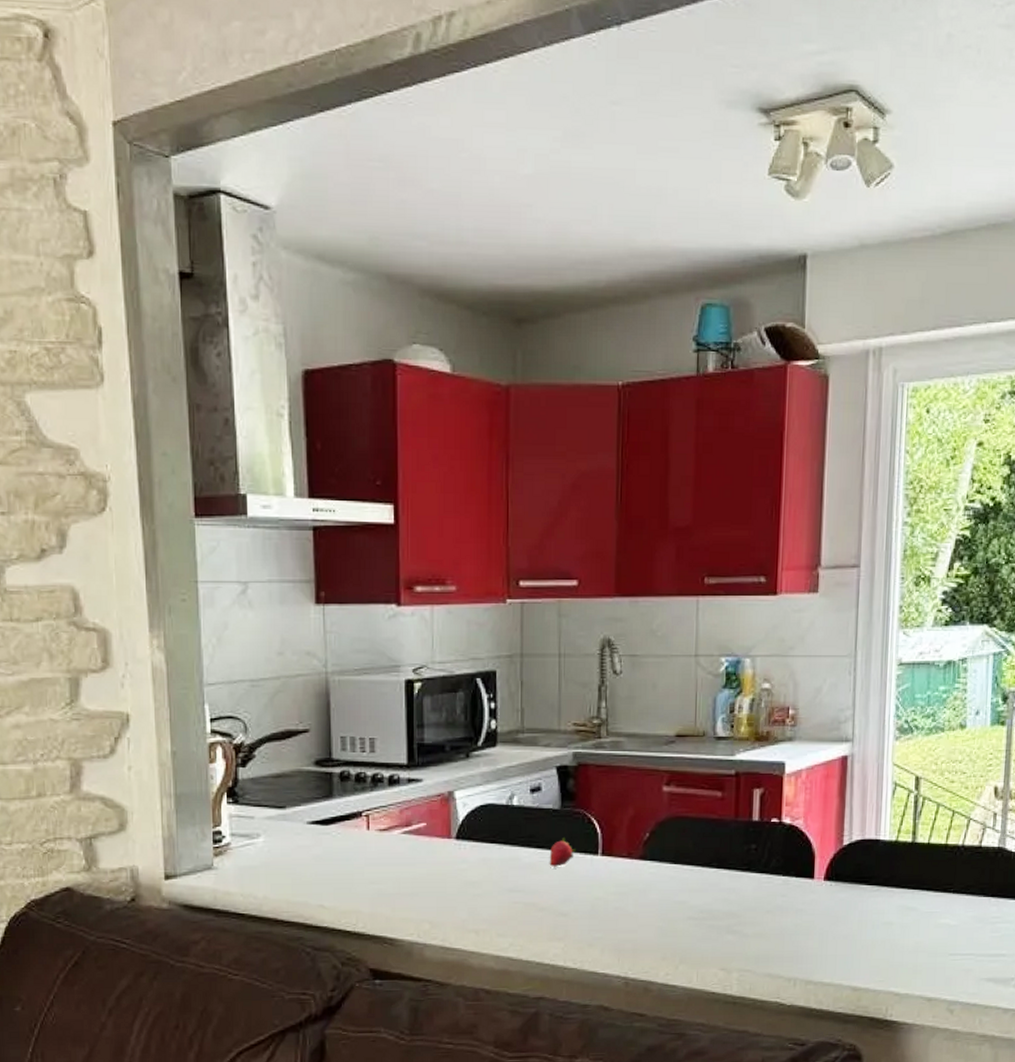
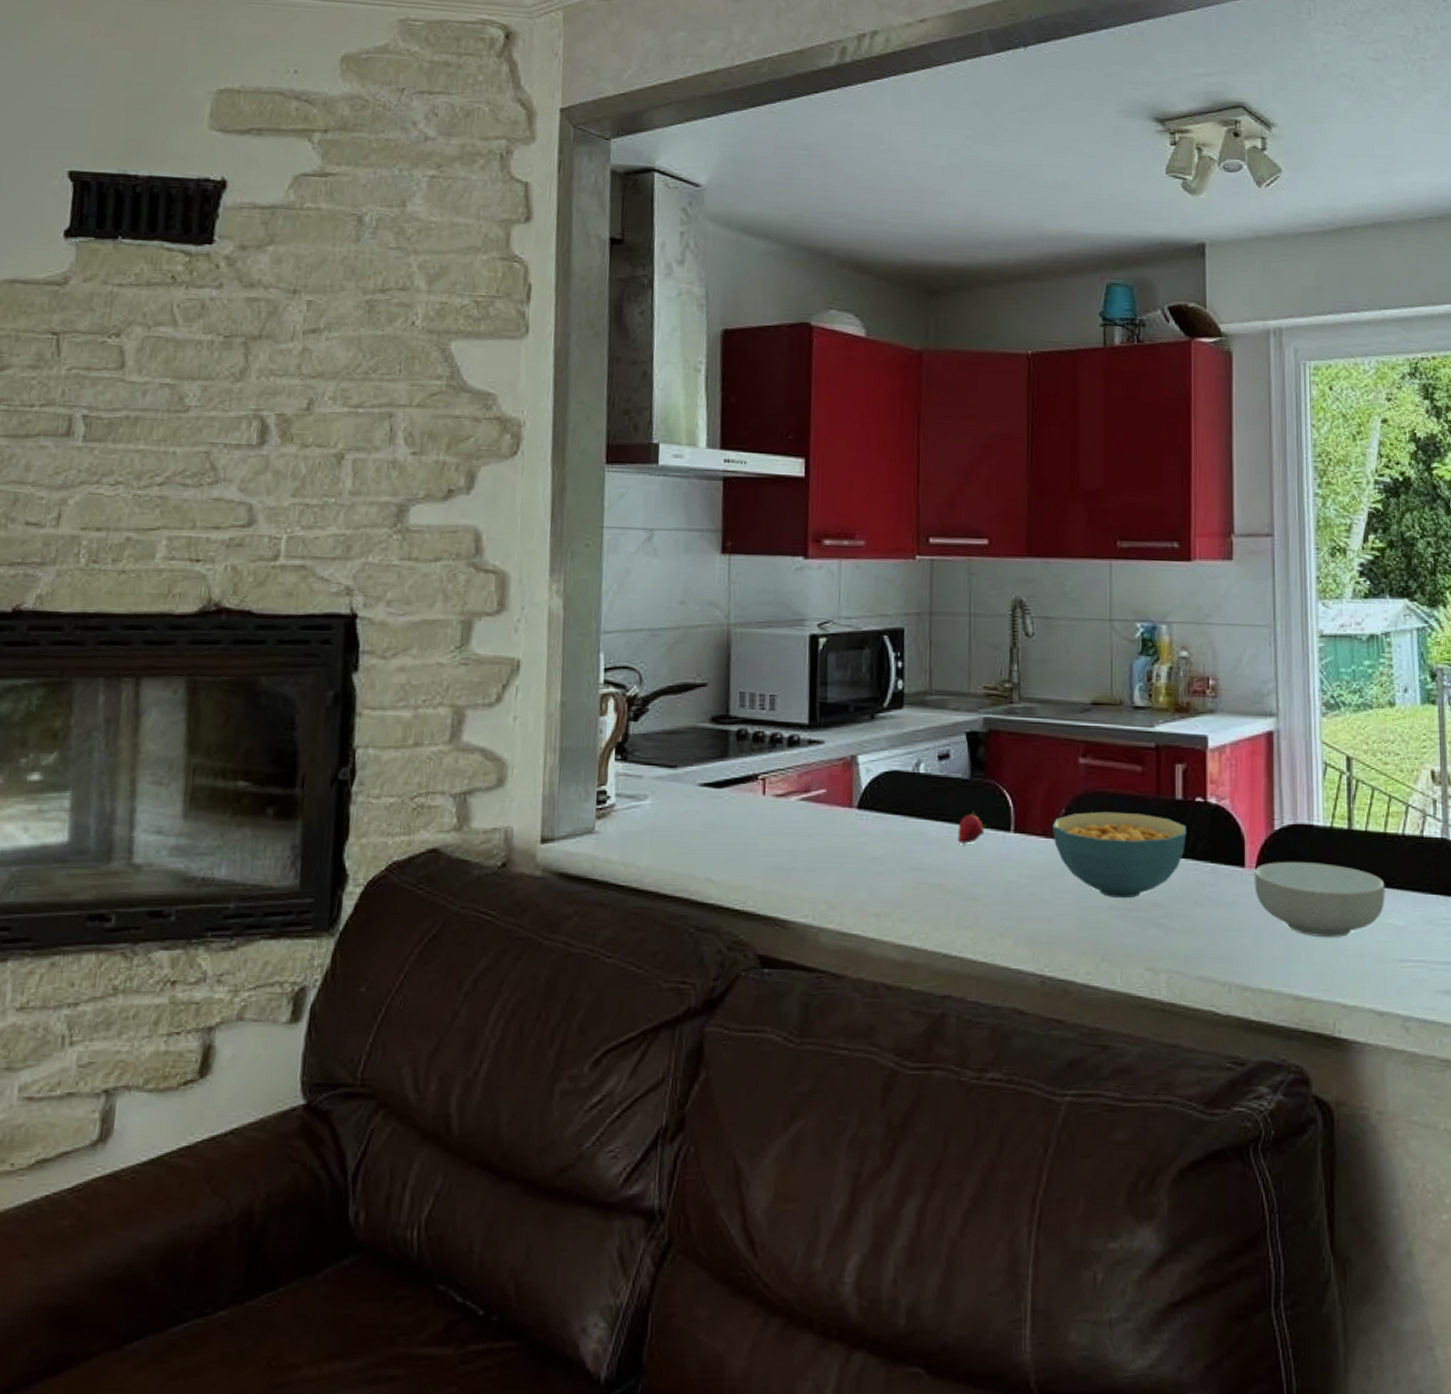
cereal bowl: none [637,834,762,910] -> present [1053,811,1186,899]
cereal bowl: none [822,872,942,937] -> present [1254,861,1385,937]

